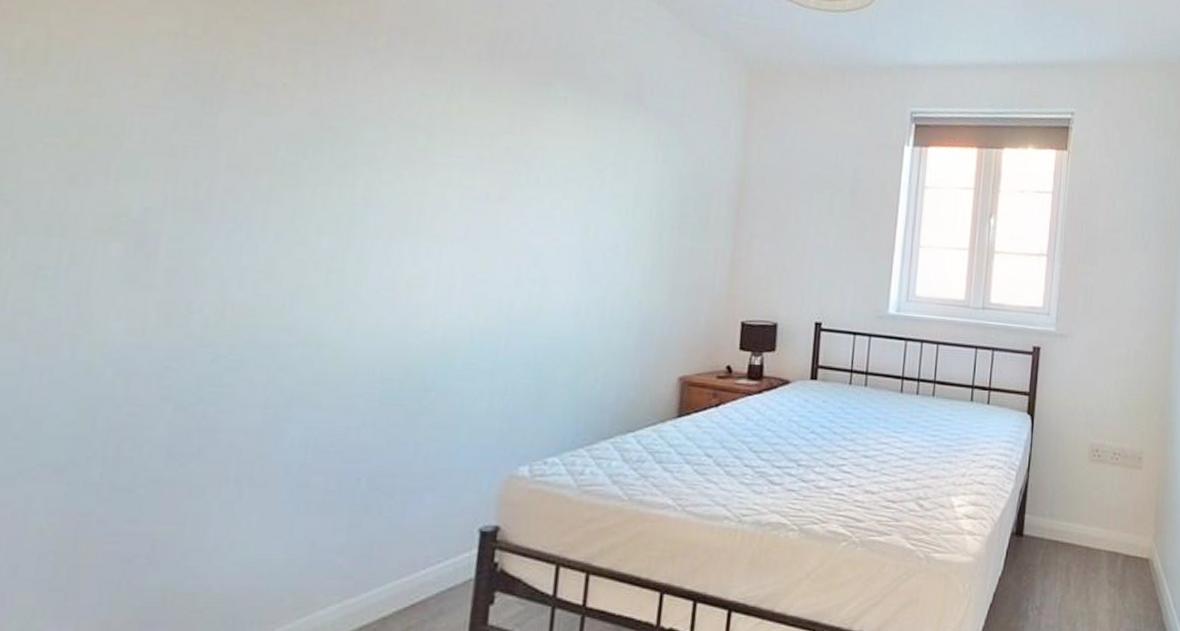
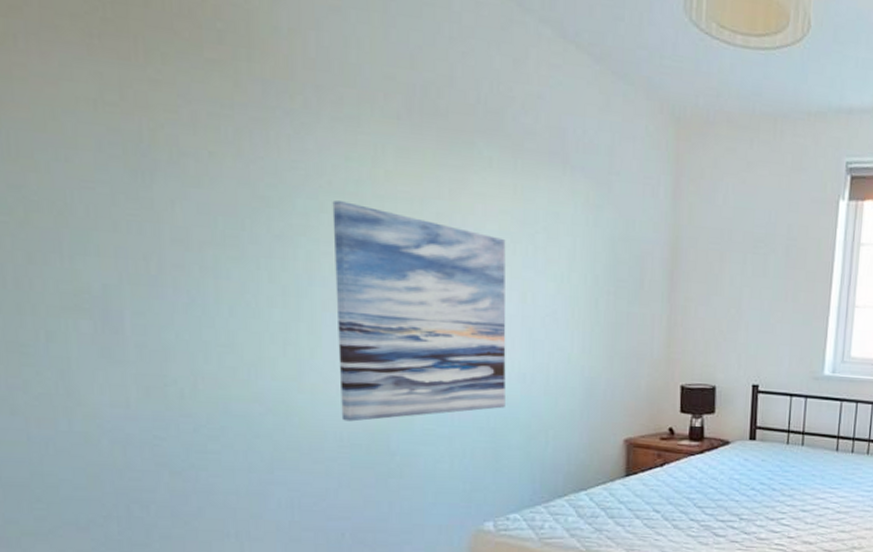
wall art: none [377,133,573,355] -> present [332,200,506,422]

